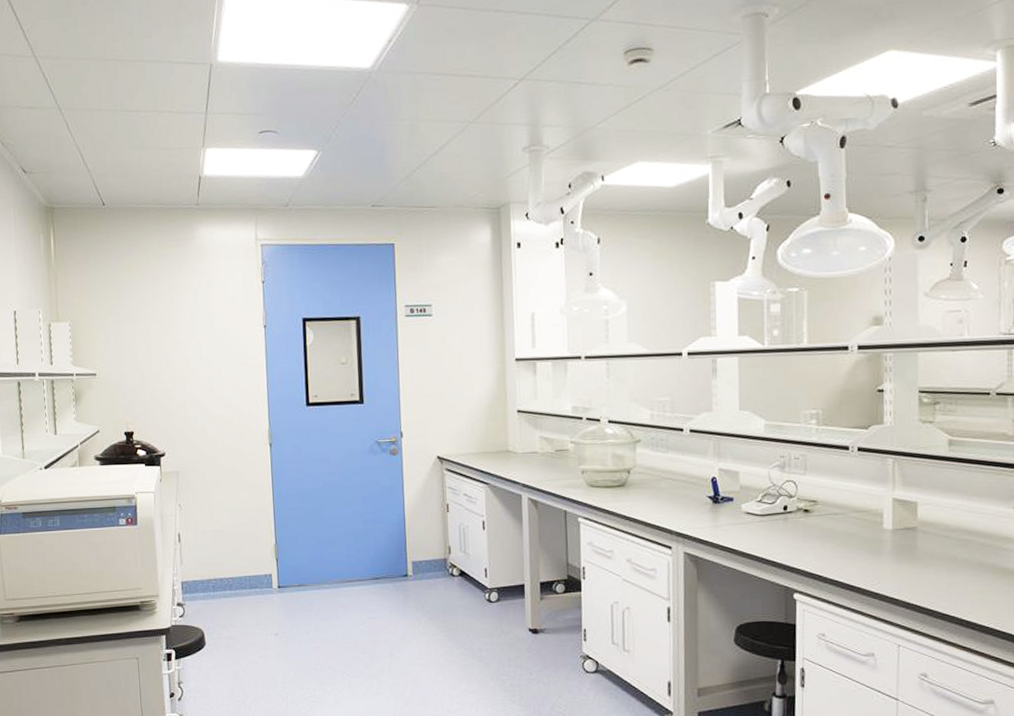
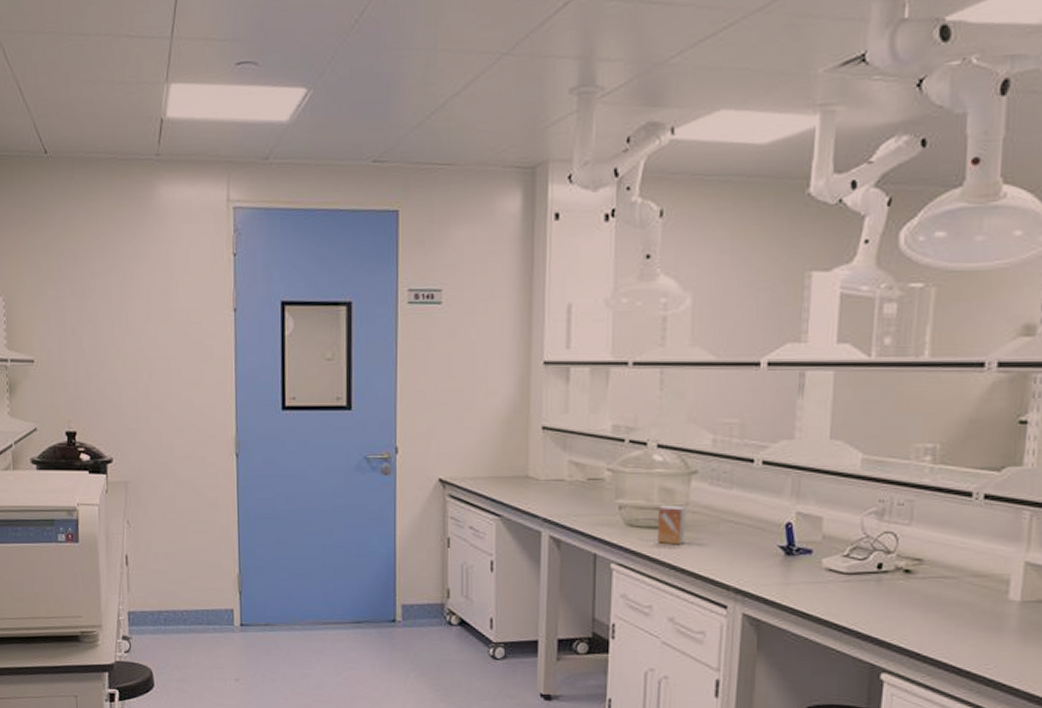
small box: none [612,468,635,500] -> present [657,504,686,545]

